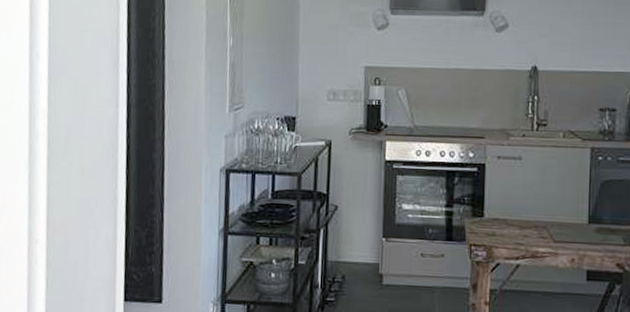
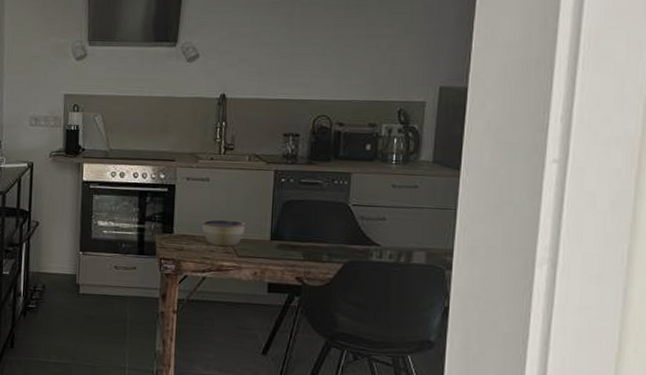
bowl: none [514,201,561,232] -> present [201,219,245,248]

